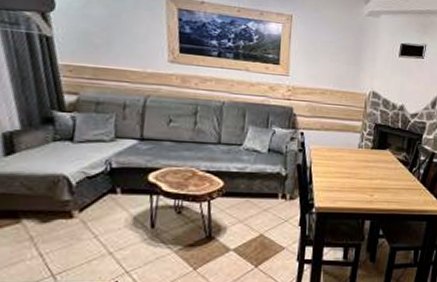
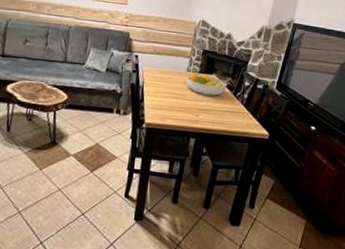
fruit bowl: none [357,150,402,173] -> present [185,74,228,96]

